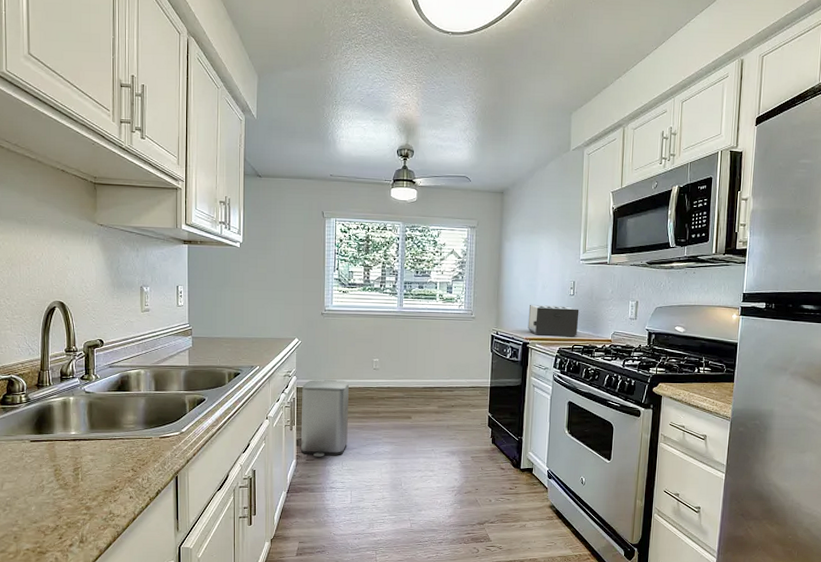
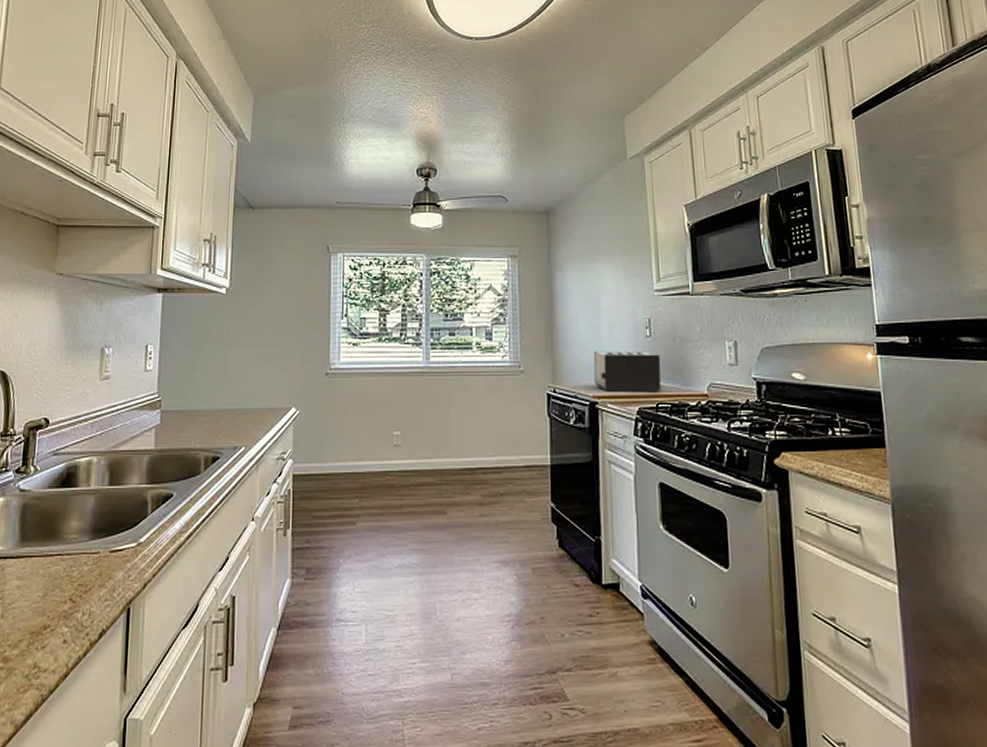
pedal bin: present [301,379,349,457] -> none [298,462,361,574]

